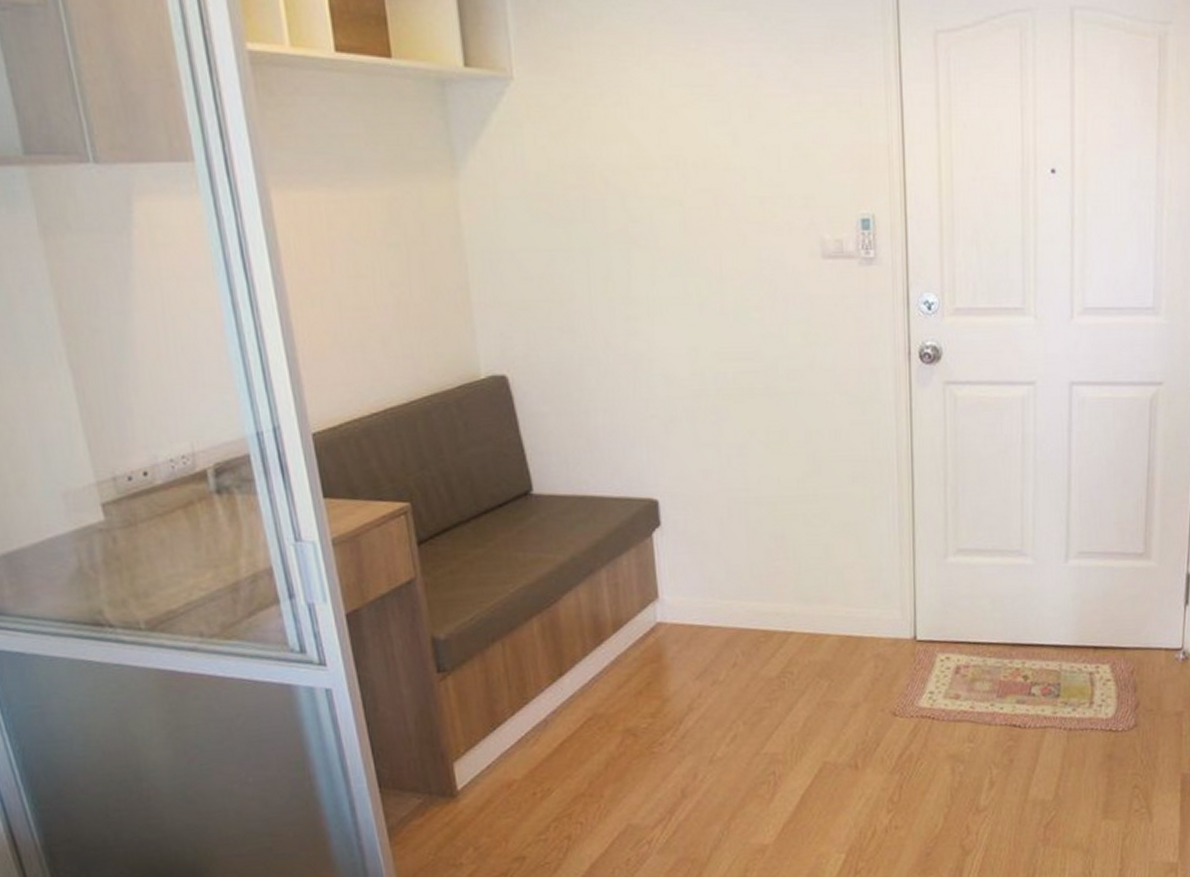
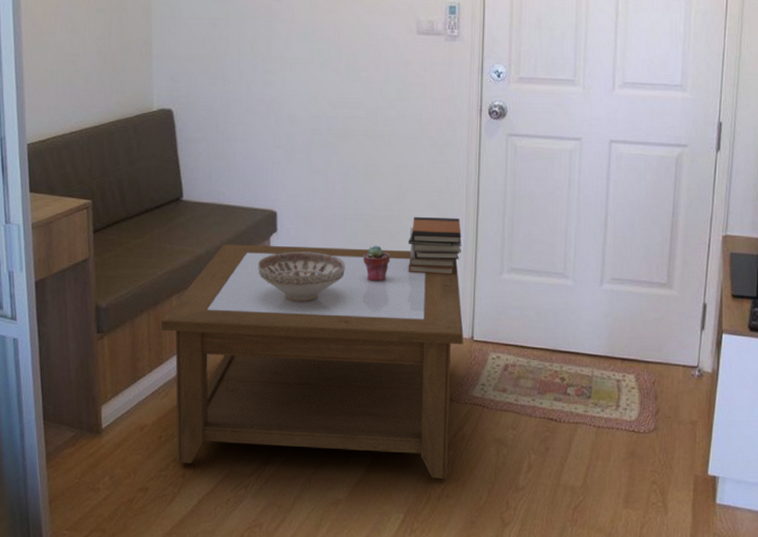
coffee table: none [520,537,905,823] -> present [160,244,464,479]
decorative bowl: none [640,547,752,612] -> present [258,251,345,302]
potted succulent: none [774,533,808,579] -> present [363,245,390,282]
book stack: none [828,492,895,565] -> present [408,217,462,276]

